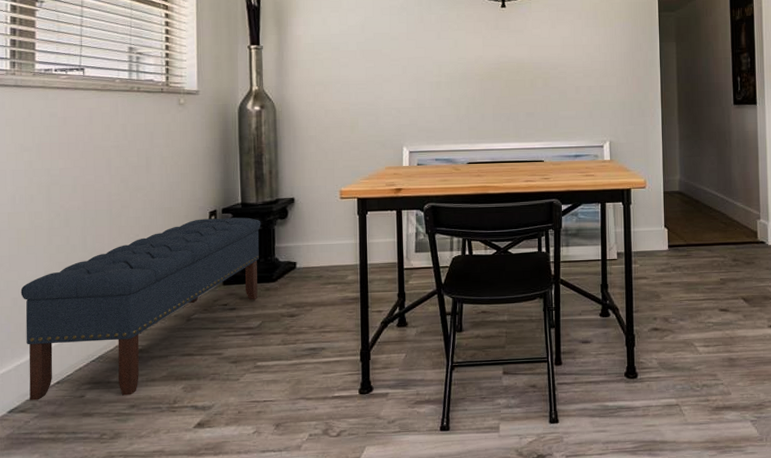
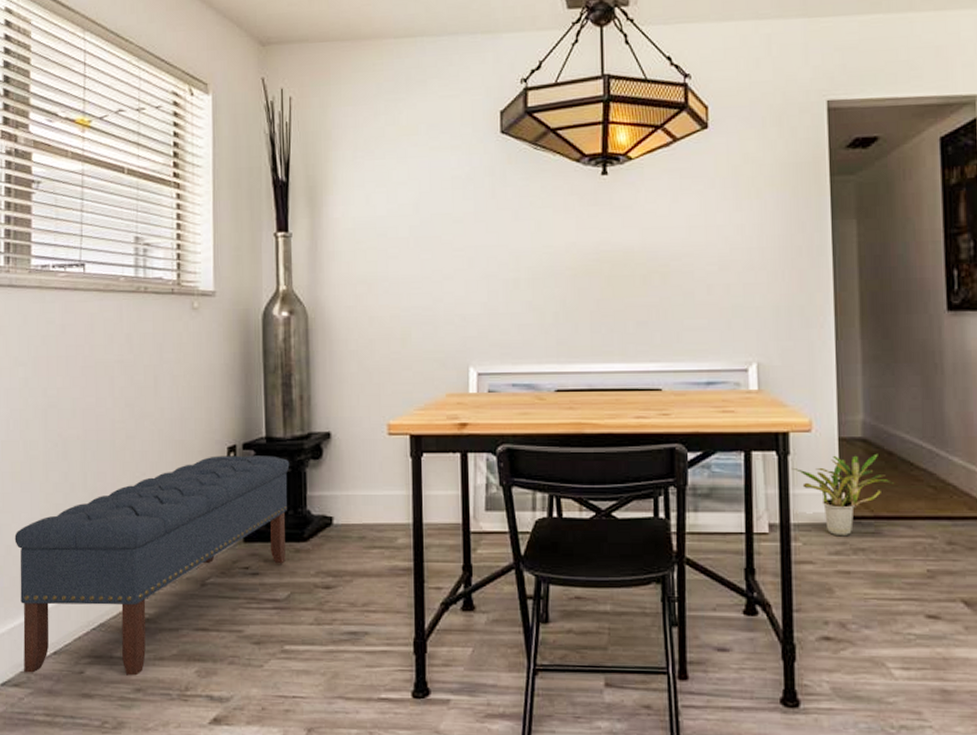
potted plant: none [632,202,699,259] -> present [791,453,893,537]

